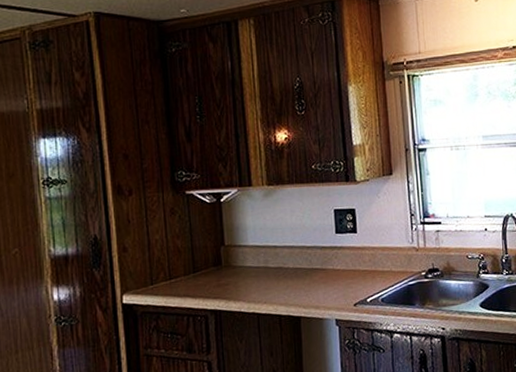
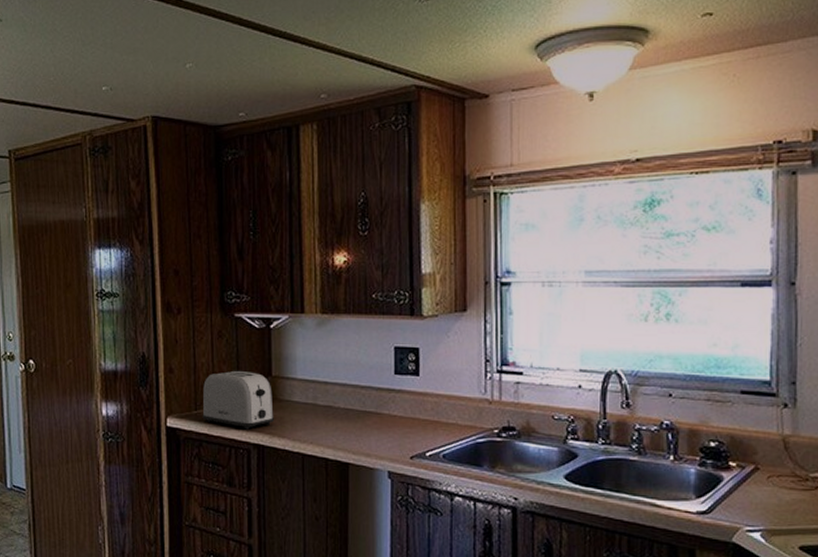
toaster: none [158,243,229,298] -> present [202,370,274,430]

